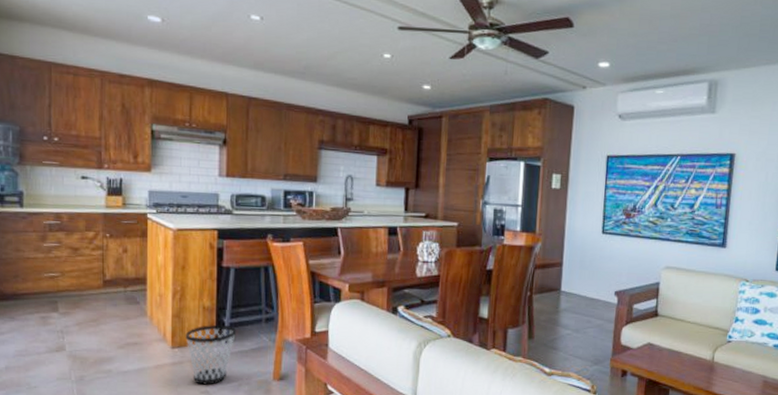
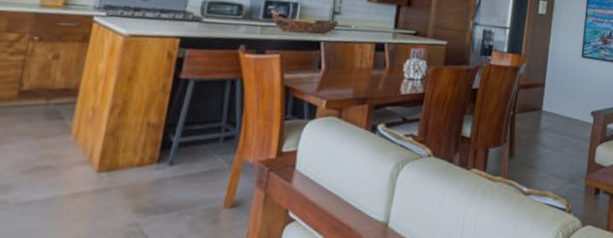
wastebasket: present [185,325,237,385] -> none [118,144,187,216]

